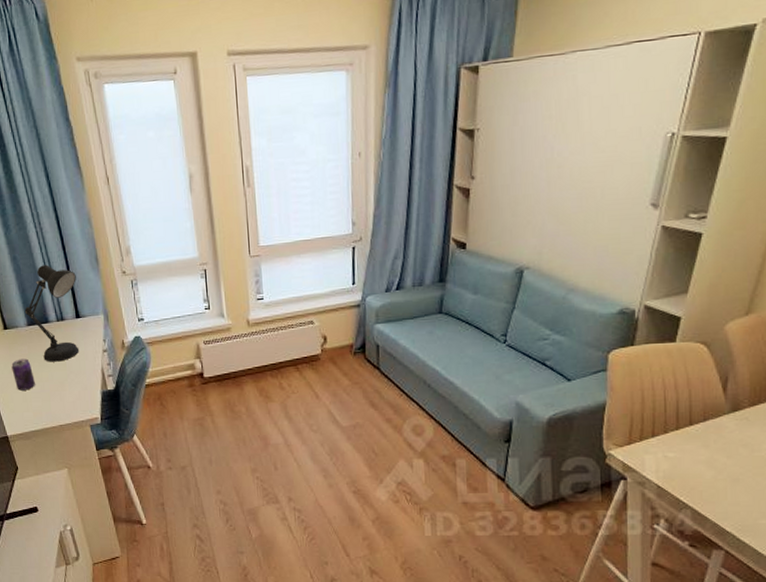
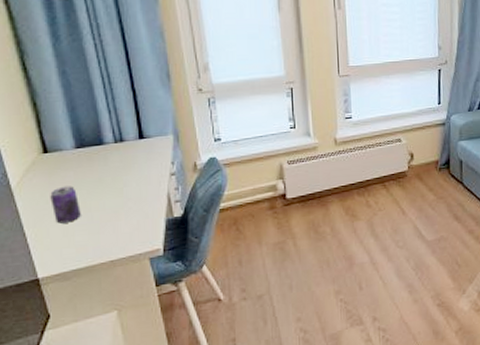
desk lamp: present [24,265,80,362] -> none [72,80,142,189]

